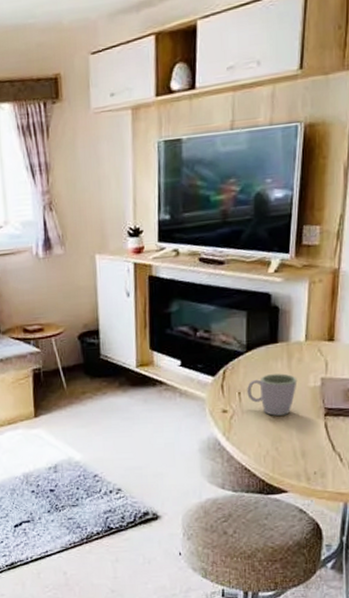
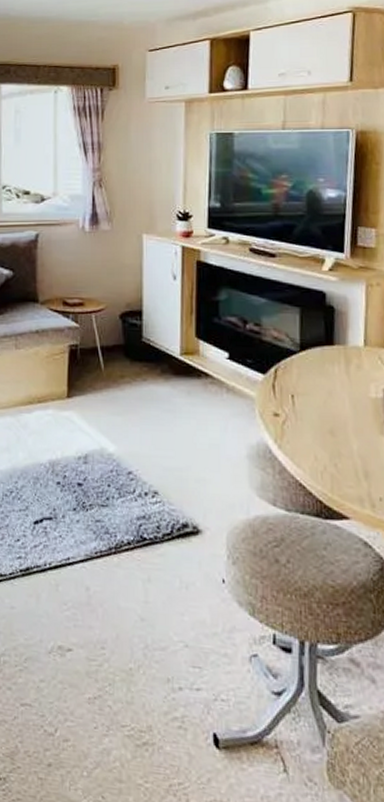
mug: present [247,373,298,416] -> none [301,379,357,427]

